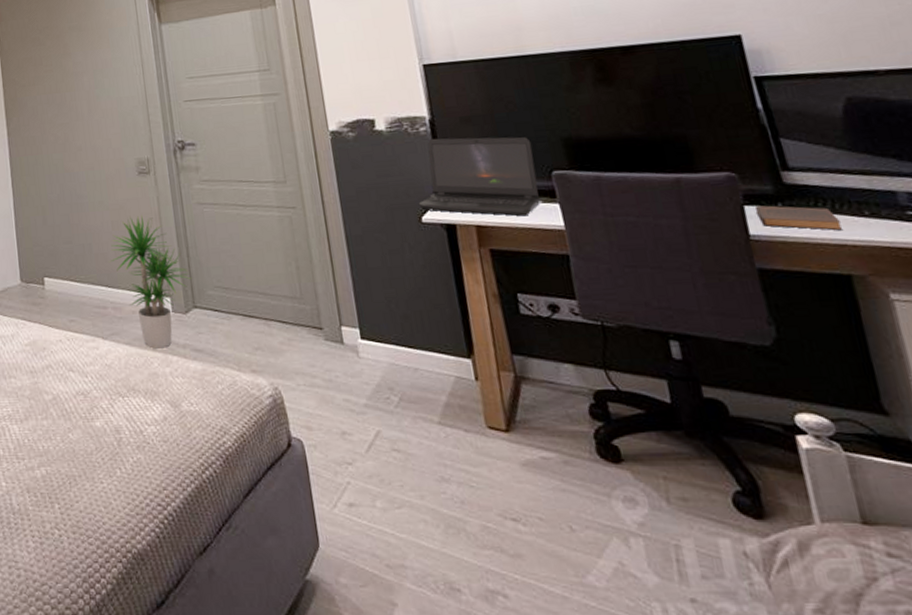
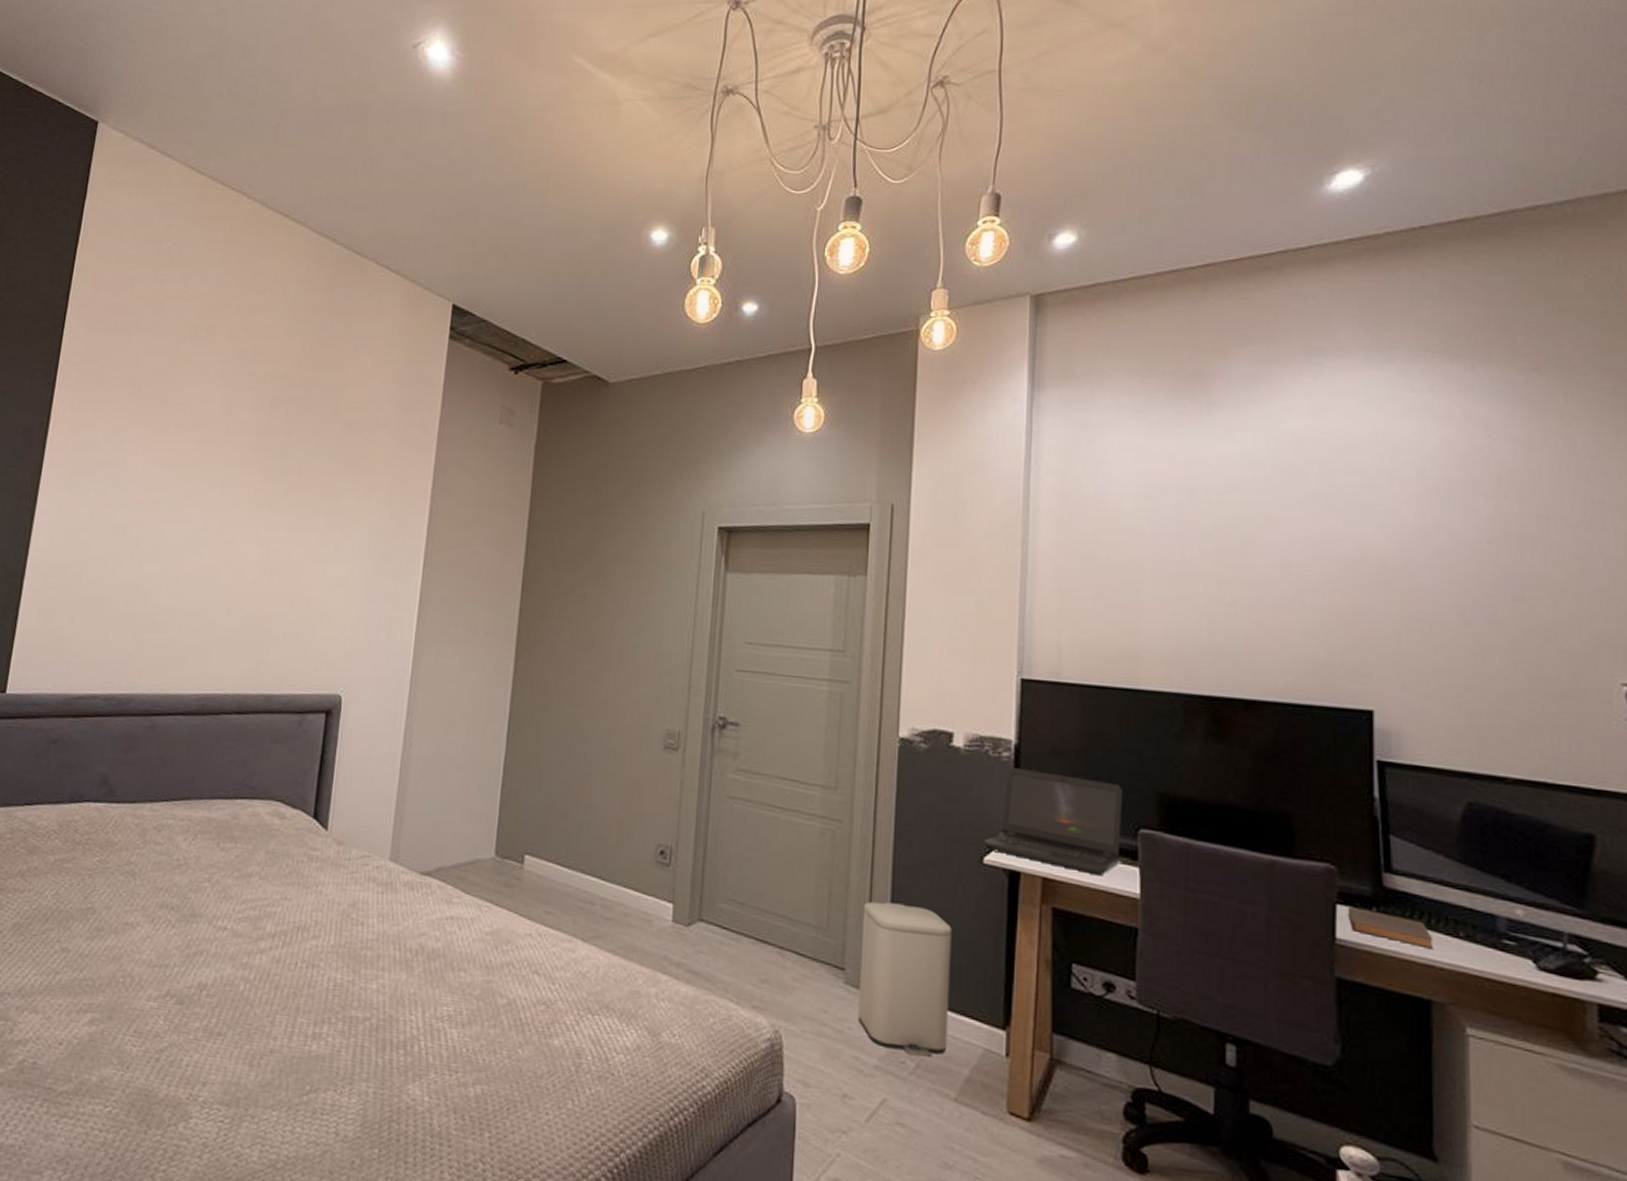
potted plant: present [109,214,191,349] -> none [608,798,703,964]
pedal bin: none [327,267,423,392] -> present [858,902,952,1058]

